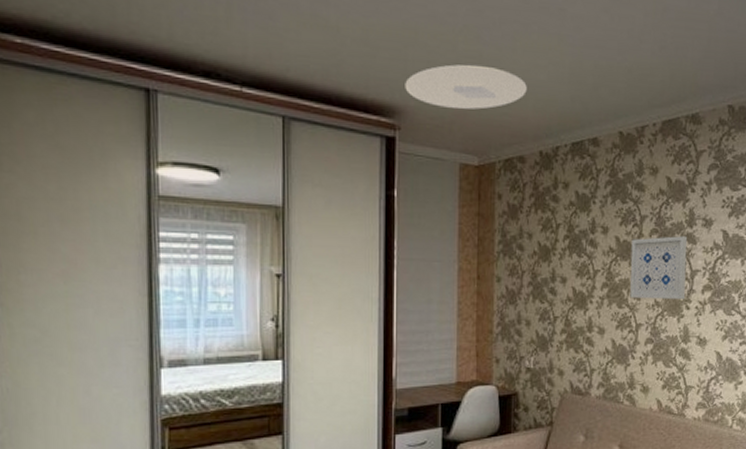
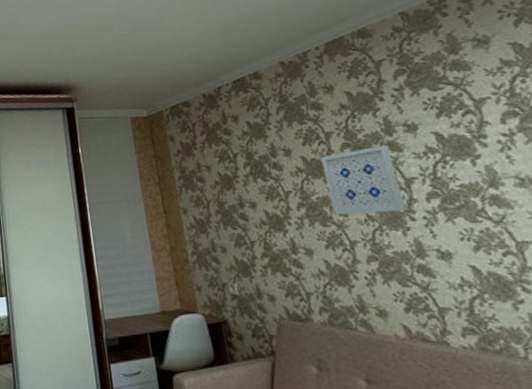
ceiling light: present [405,64,527,110] -> none [75,37,180,78]

